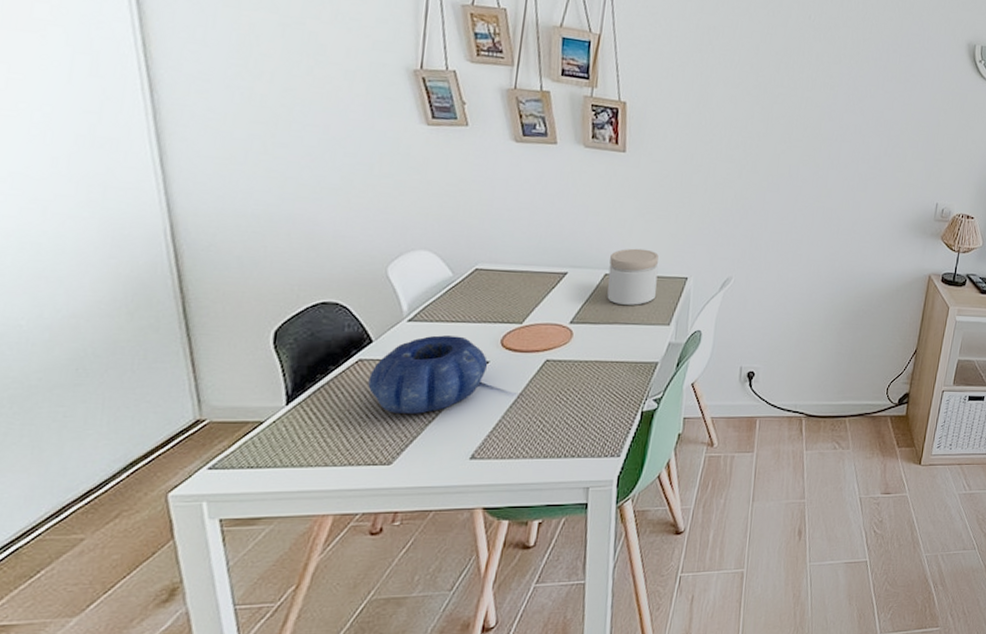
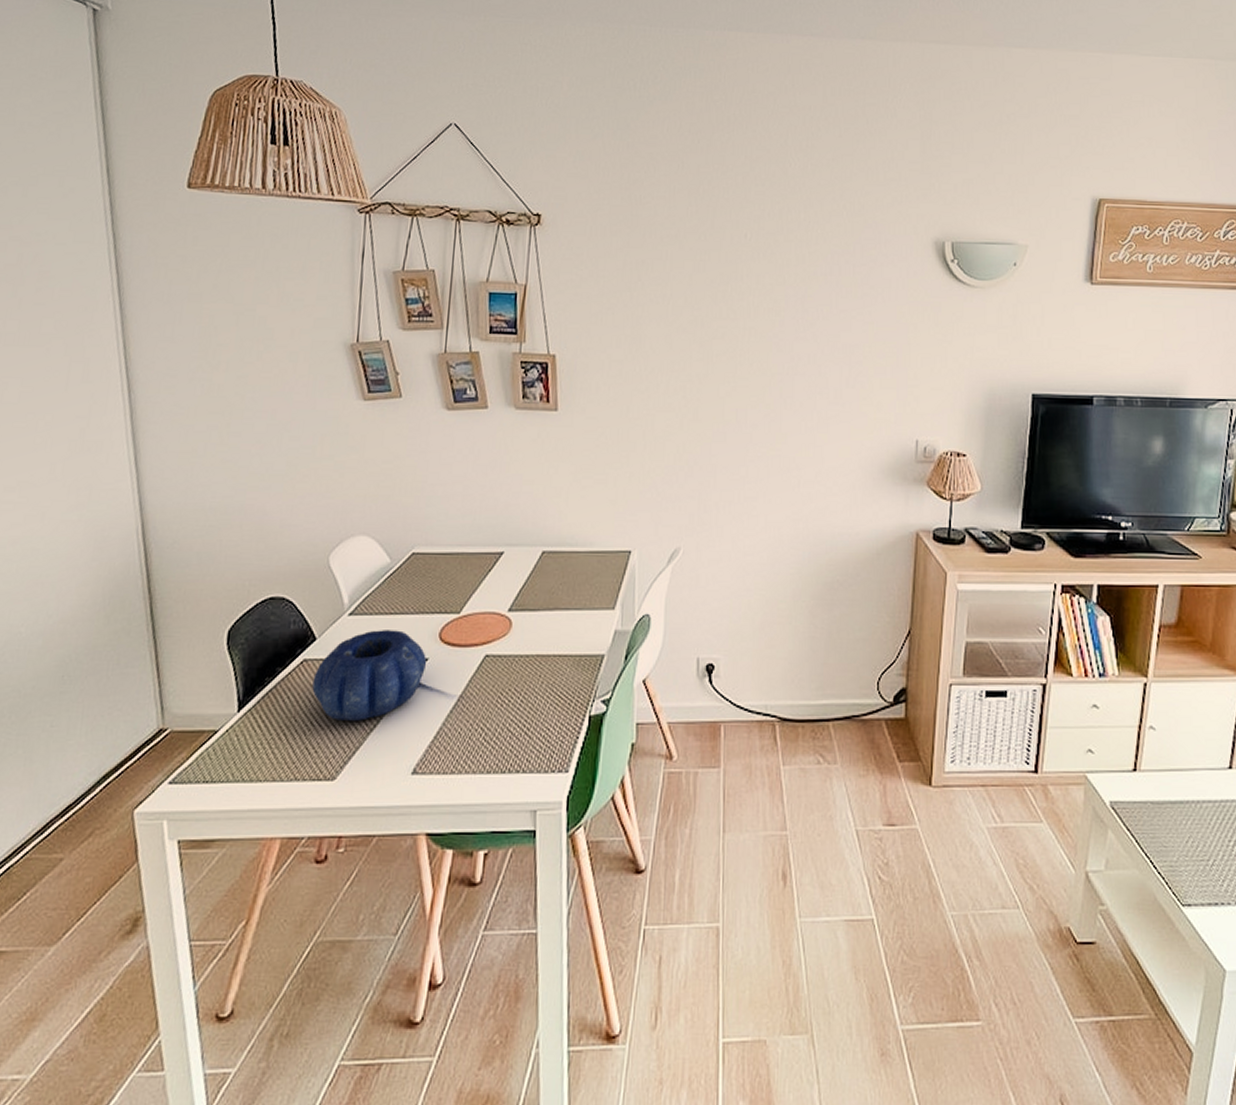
jar: present [607,248,659,305] -> none [545,520,599,587]

